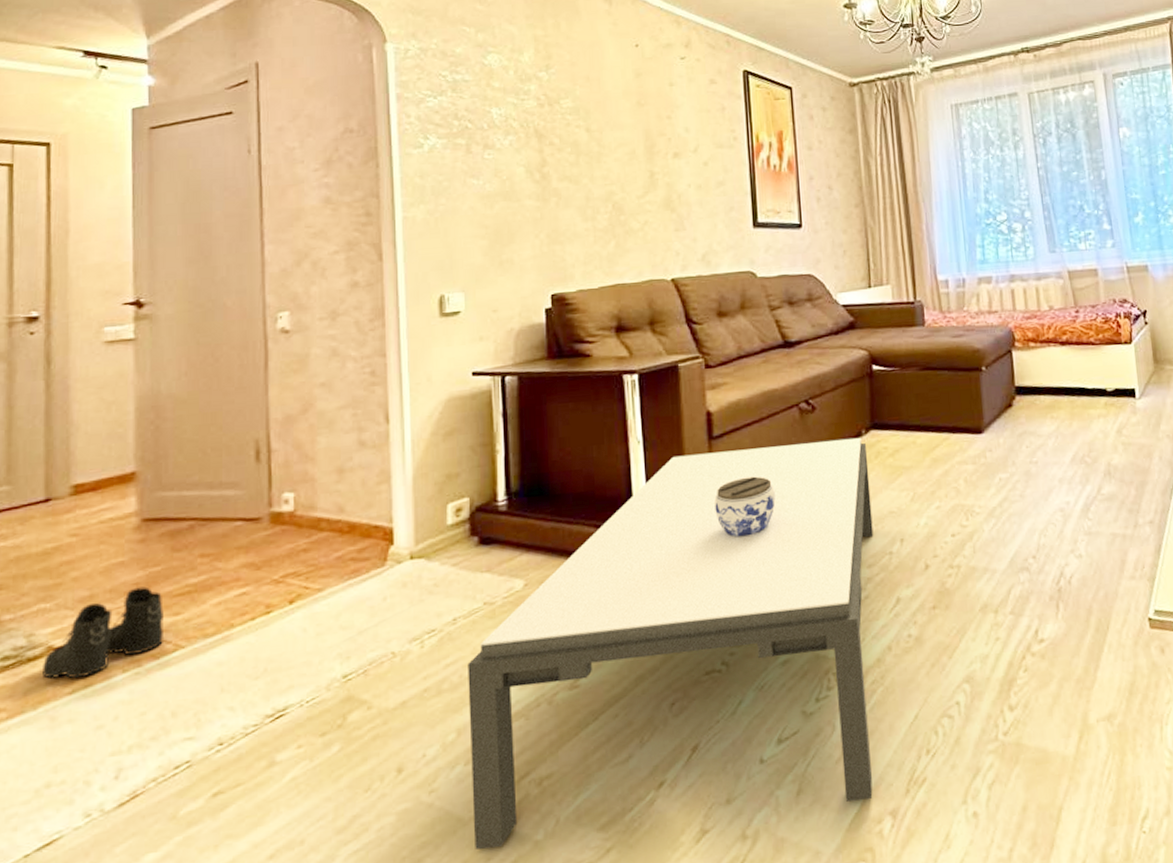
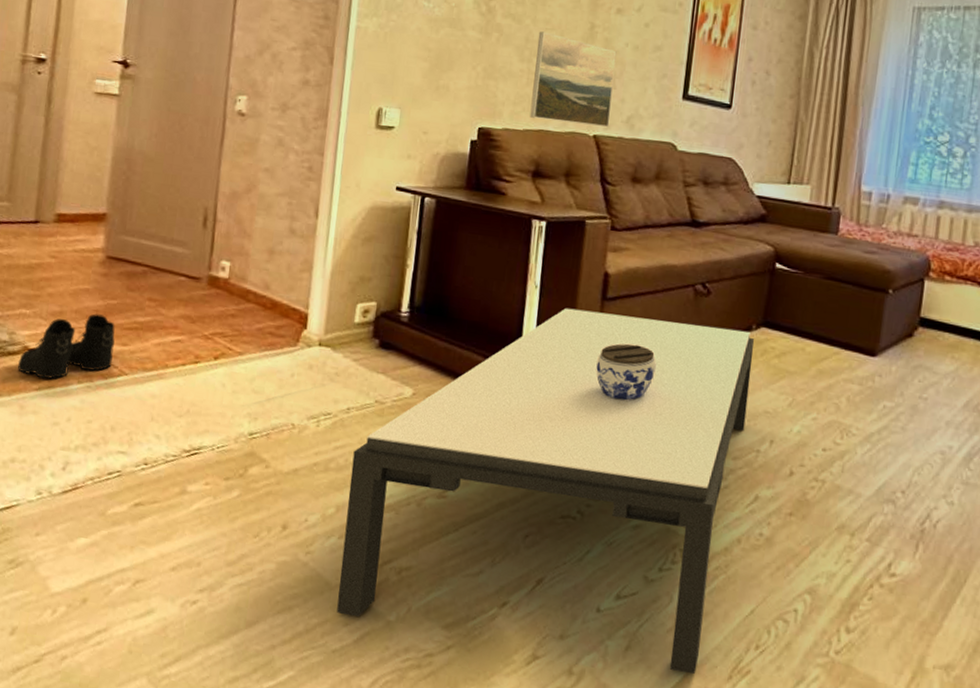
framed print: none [598,187,686,274] -> present [529,31,617,128]

